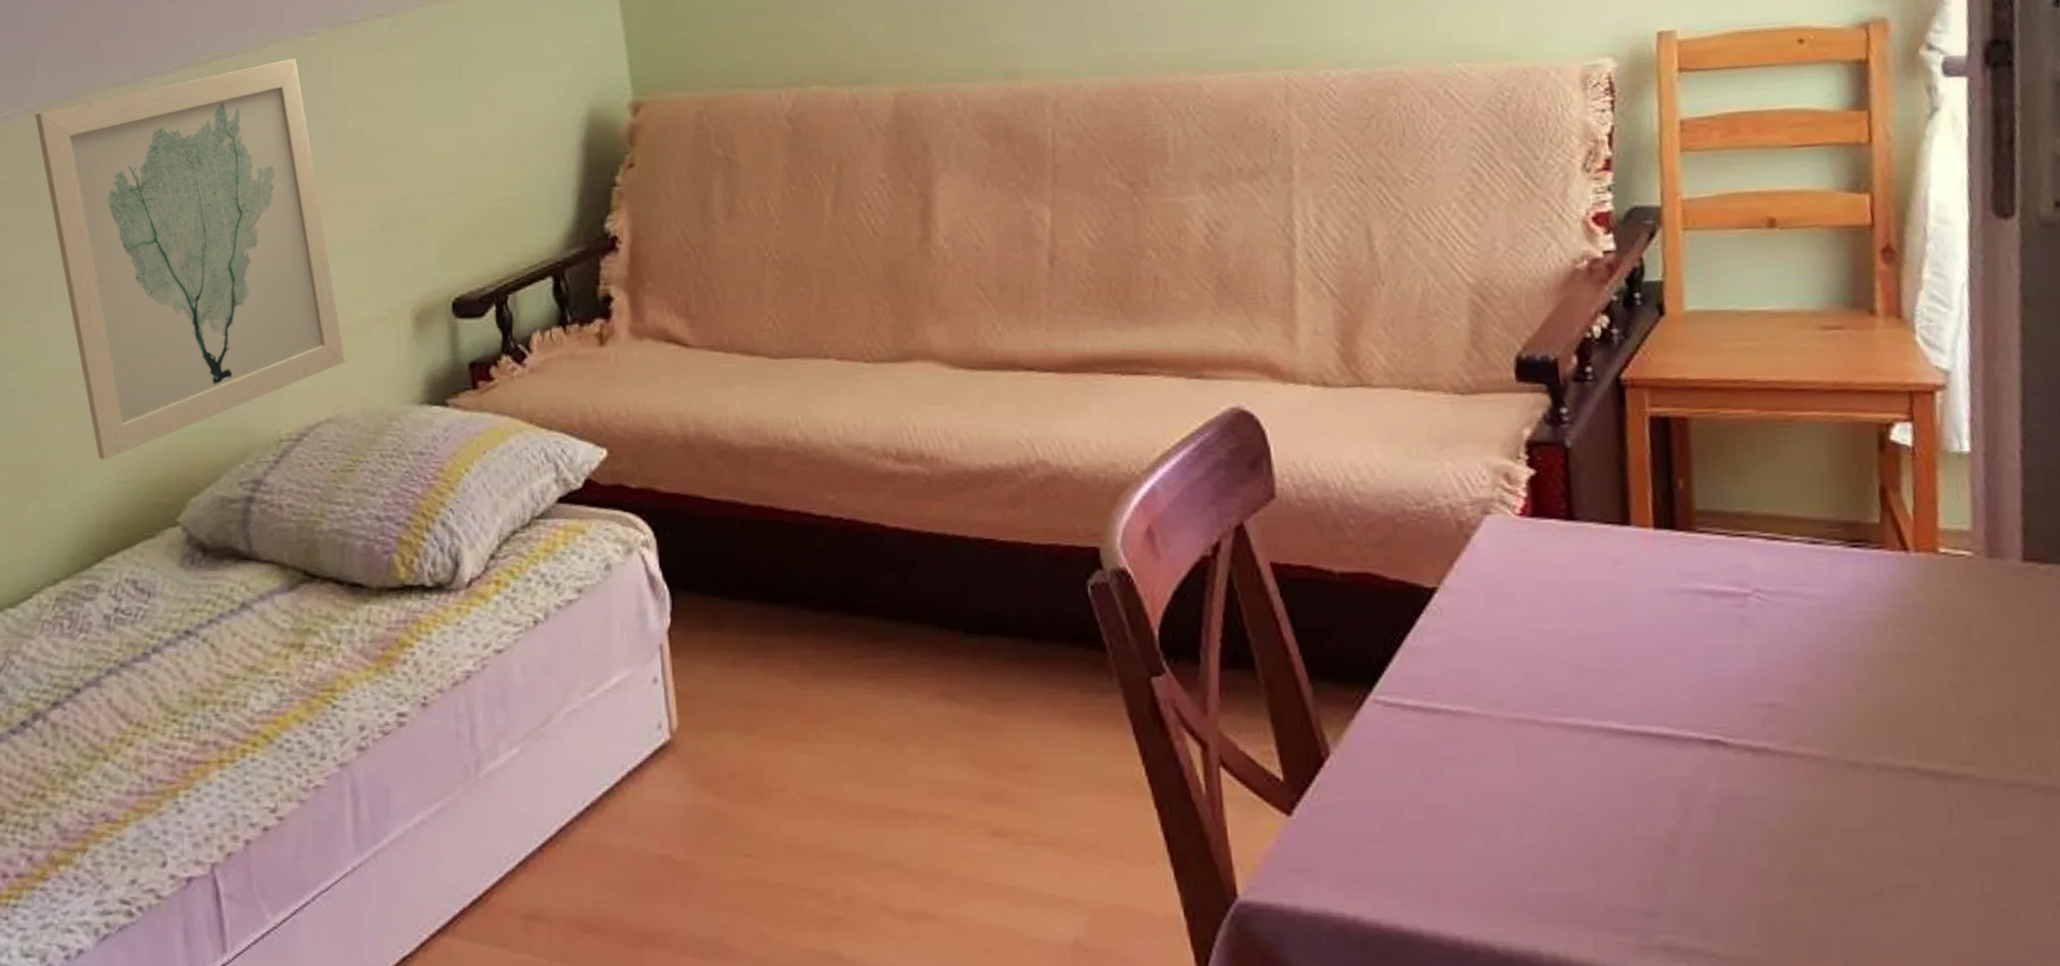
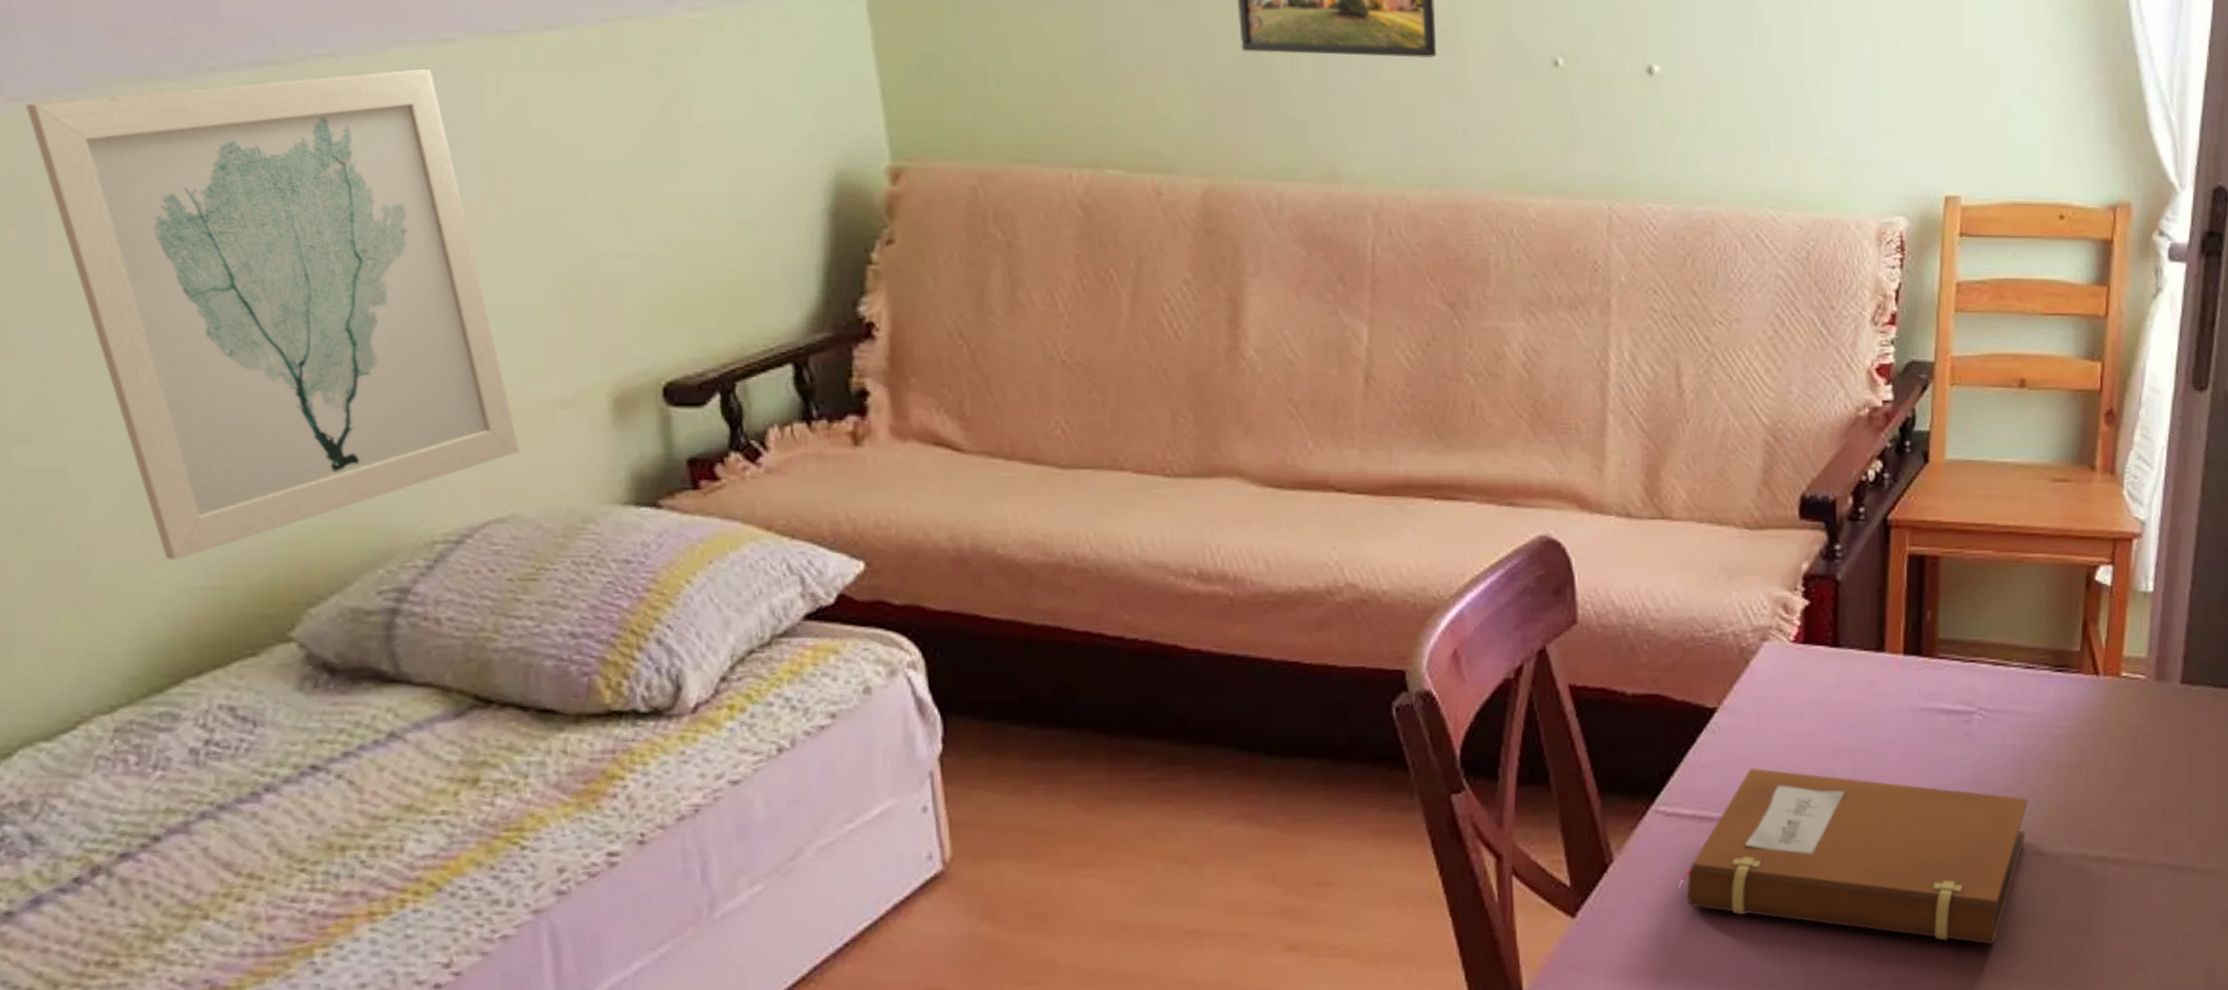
notebook: none [1410,655,1833,873] -> present [1683,768,2028,944]

